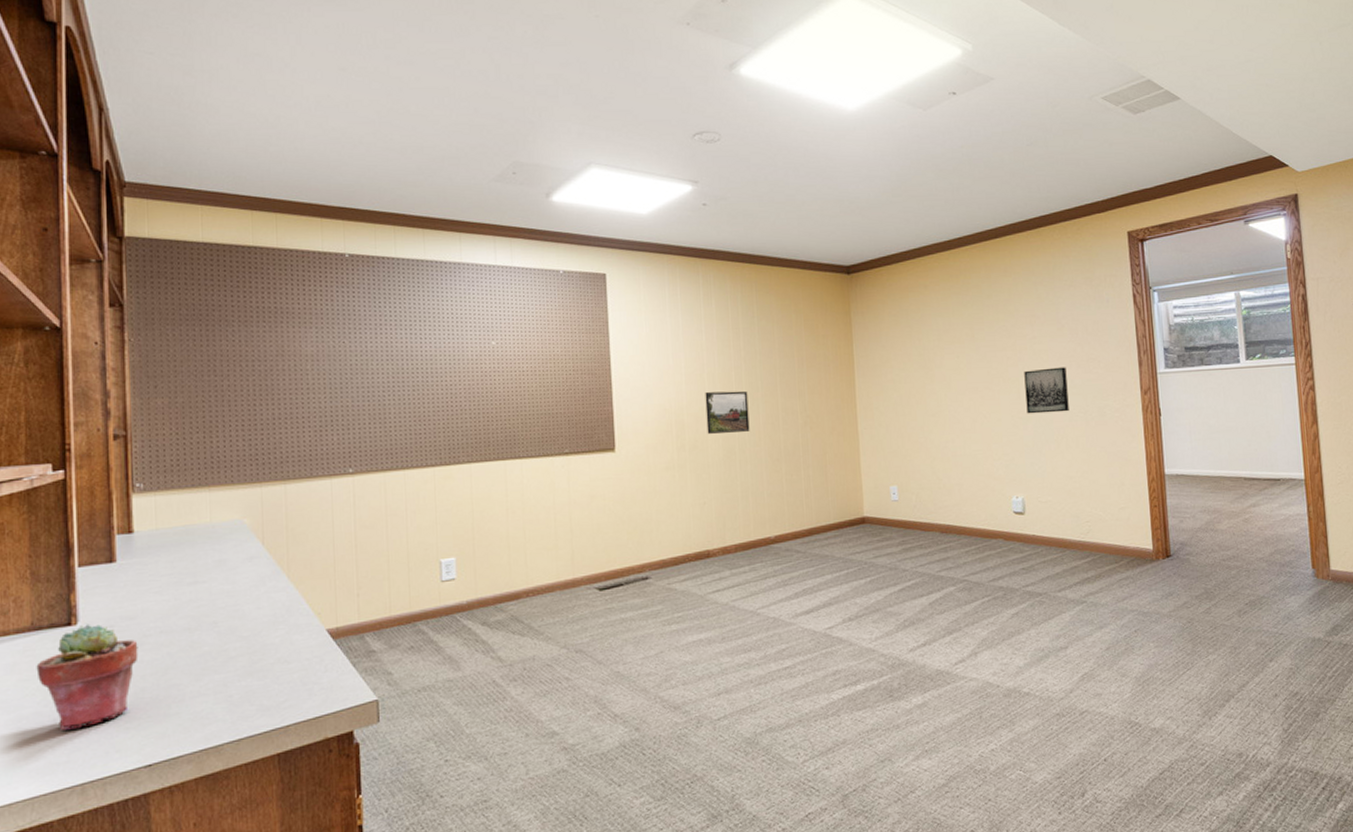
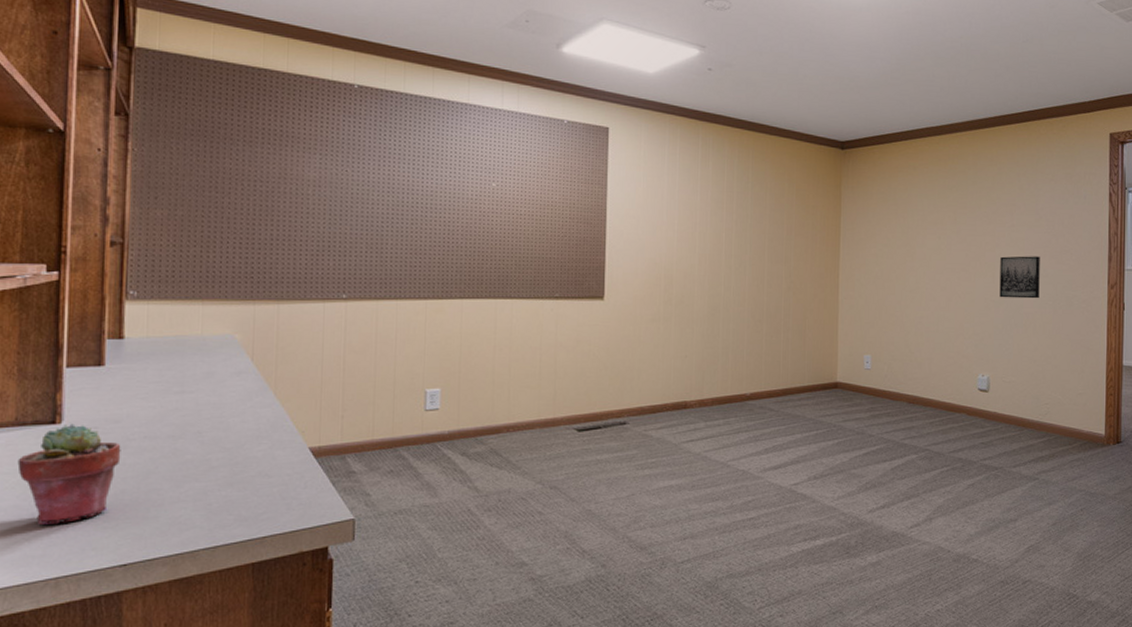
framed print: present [705,390,750,434] -> none [694,251,736,291]

